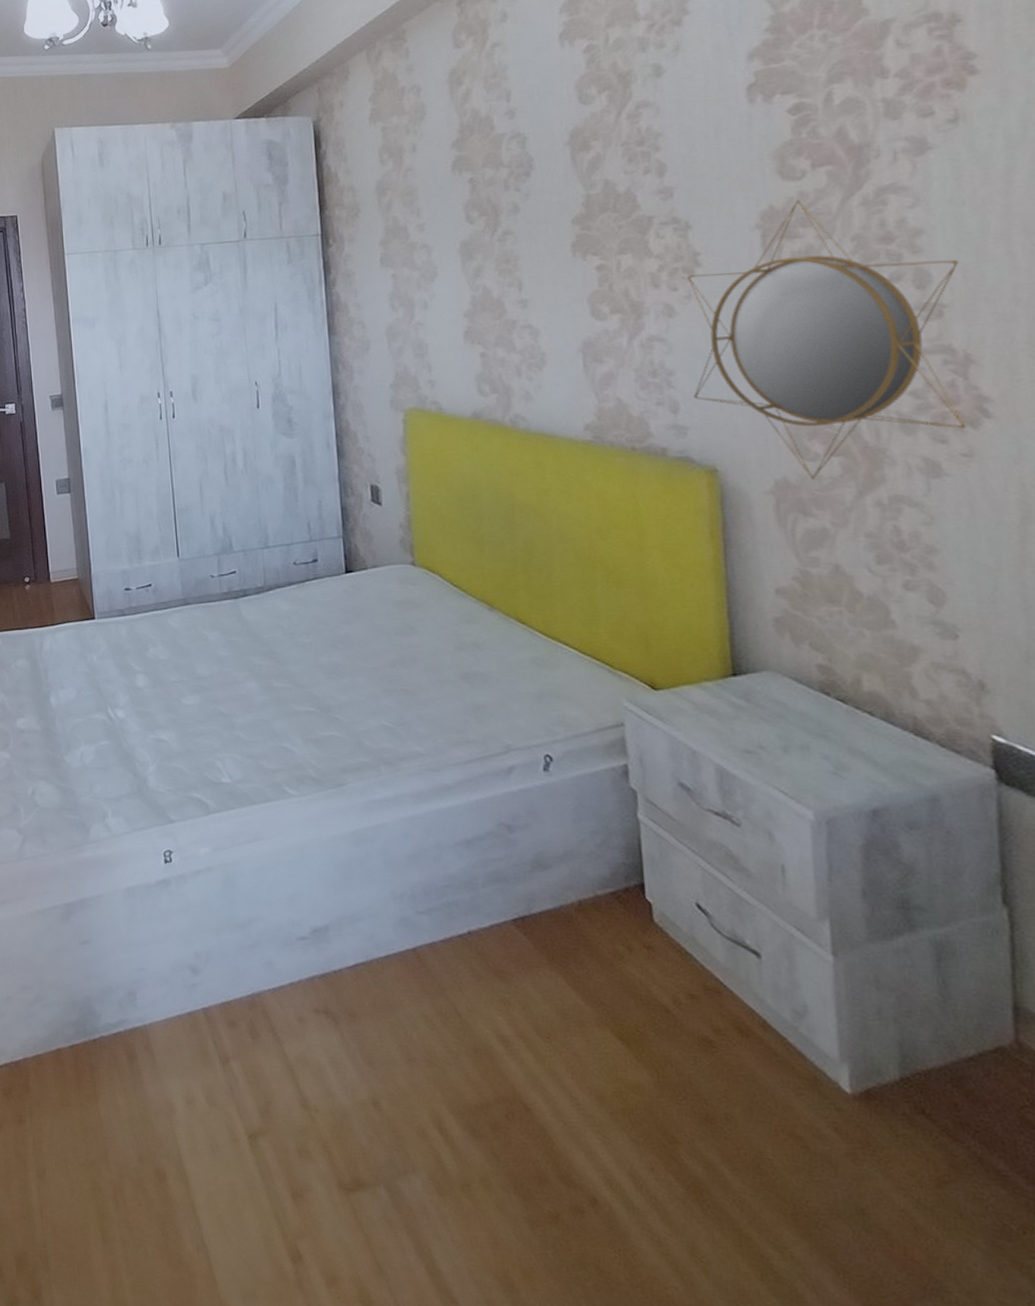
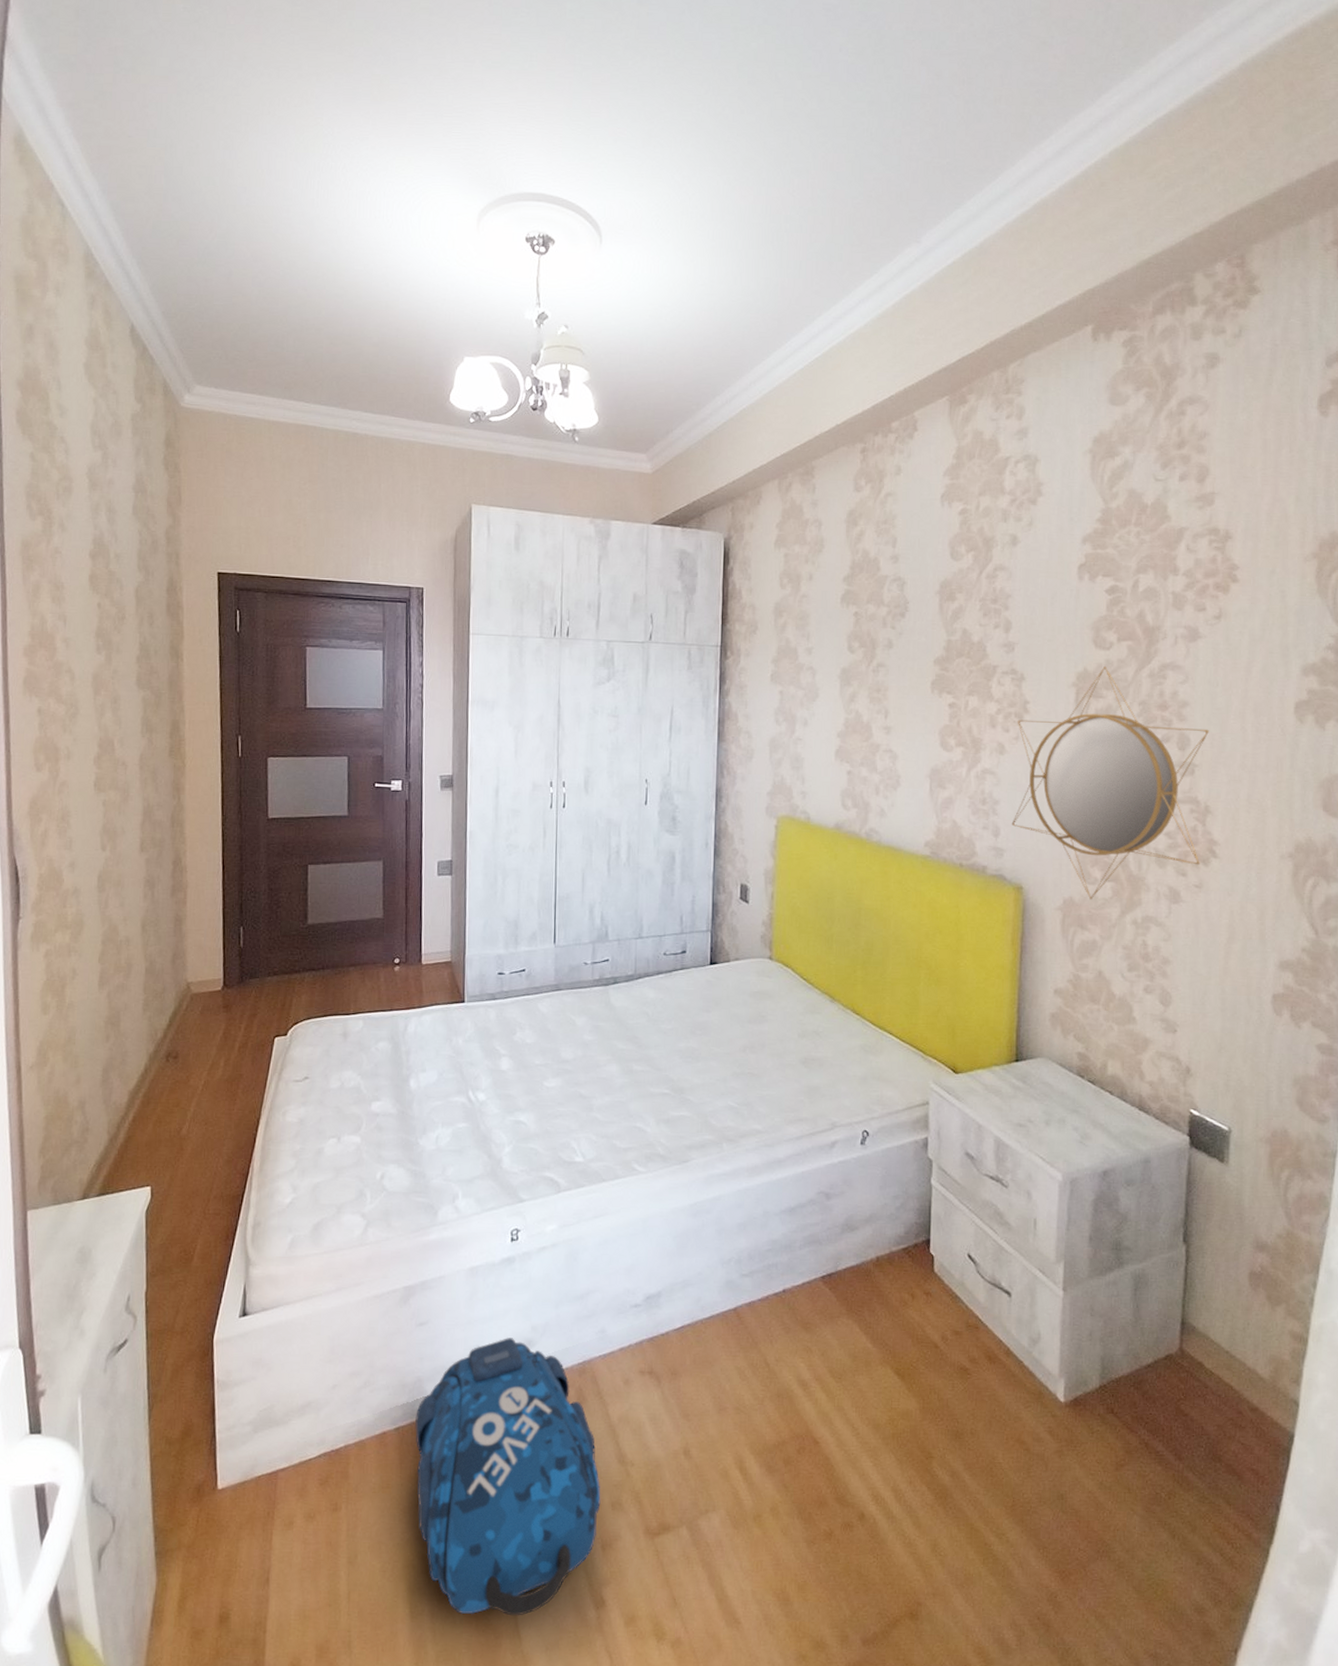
backpack: none [88,962,286,1258] -> present [415,1338,601,1616]

